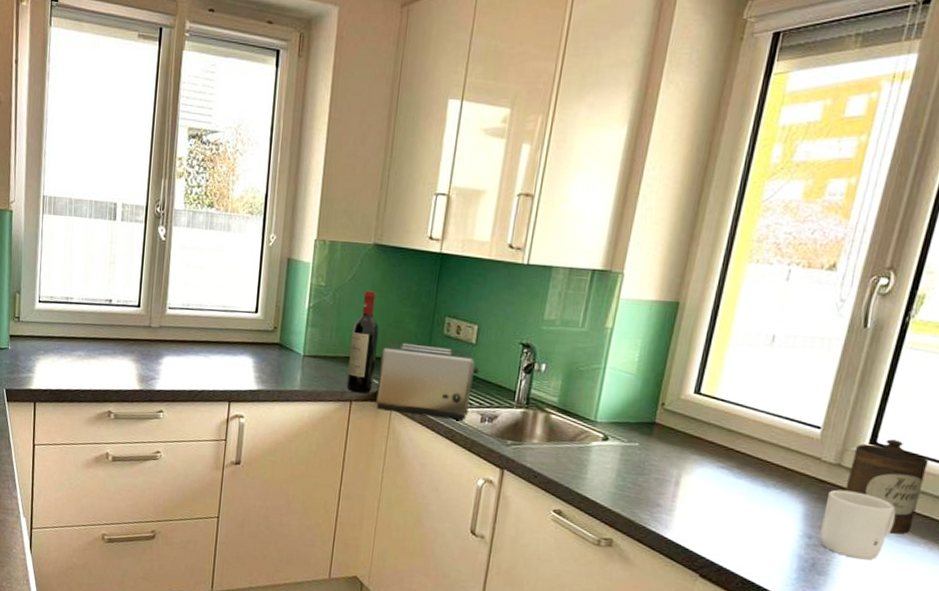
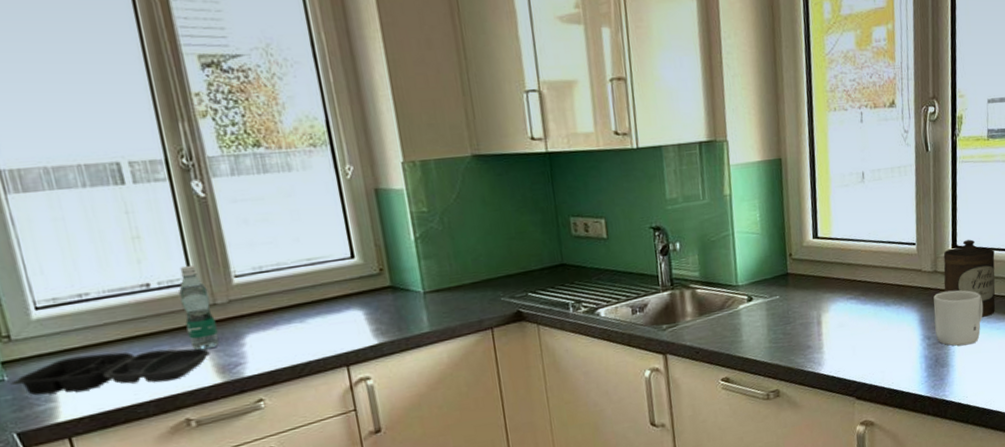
food container: none [11,342,137,379] -> present [10,348,210,396]
bottle: none [126,291,149,361] -> present [178,265,220,351]
wine bottle: present [346,290,380,394] -> none [472,205,512,318]
toaster: present [375,341,480,421] -> none [511,245,618,330]

